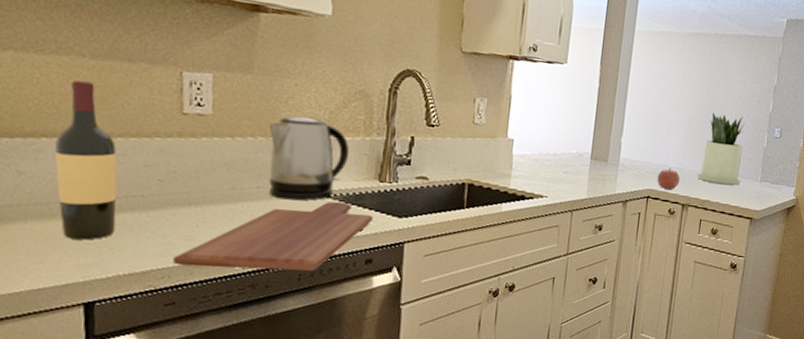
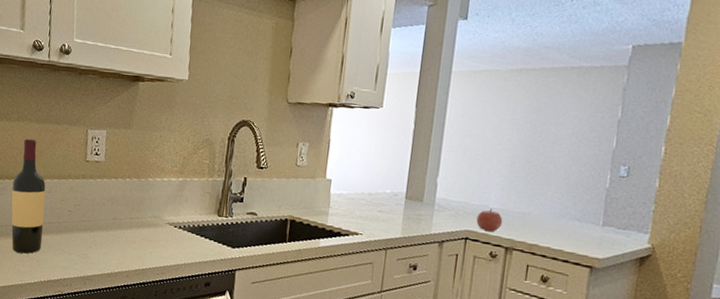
cutting board: present [172,201,374,272] -> none [73,231,213,289]
kettle: present [269,116,350,201] -> none [138,161,197,230]
planter: present [696,112,746,185] -> none [522,150,582,229]

